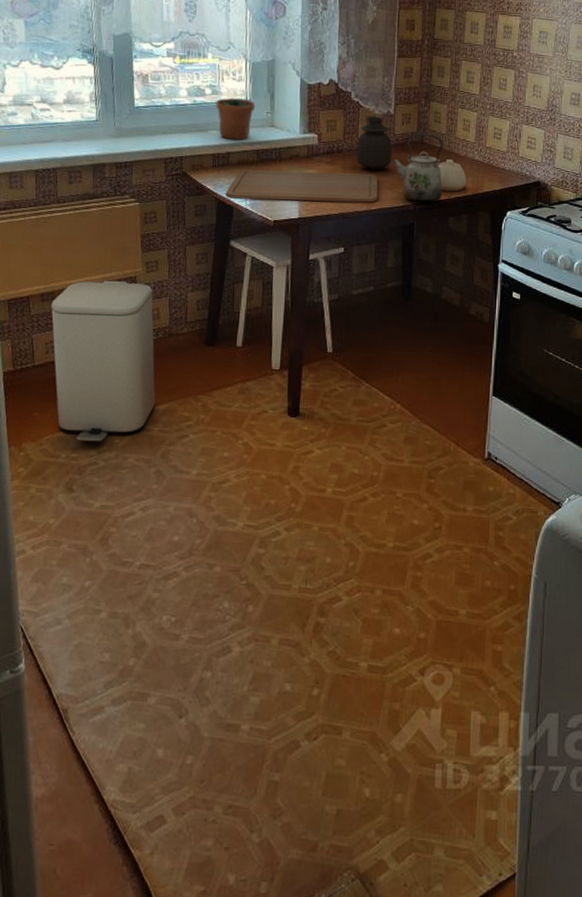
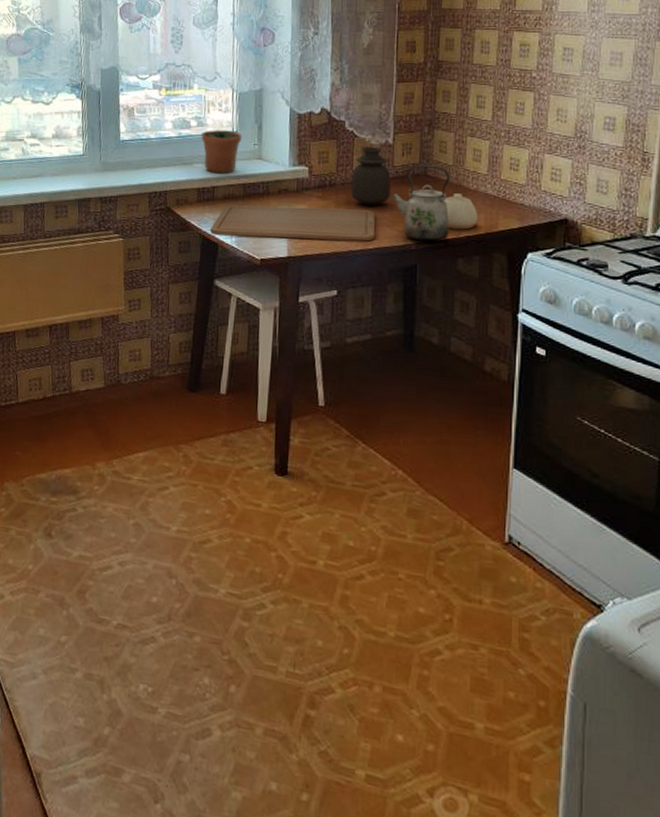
pedal bin: present [51,280,156,442] -> none [35,317,136,488]

